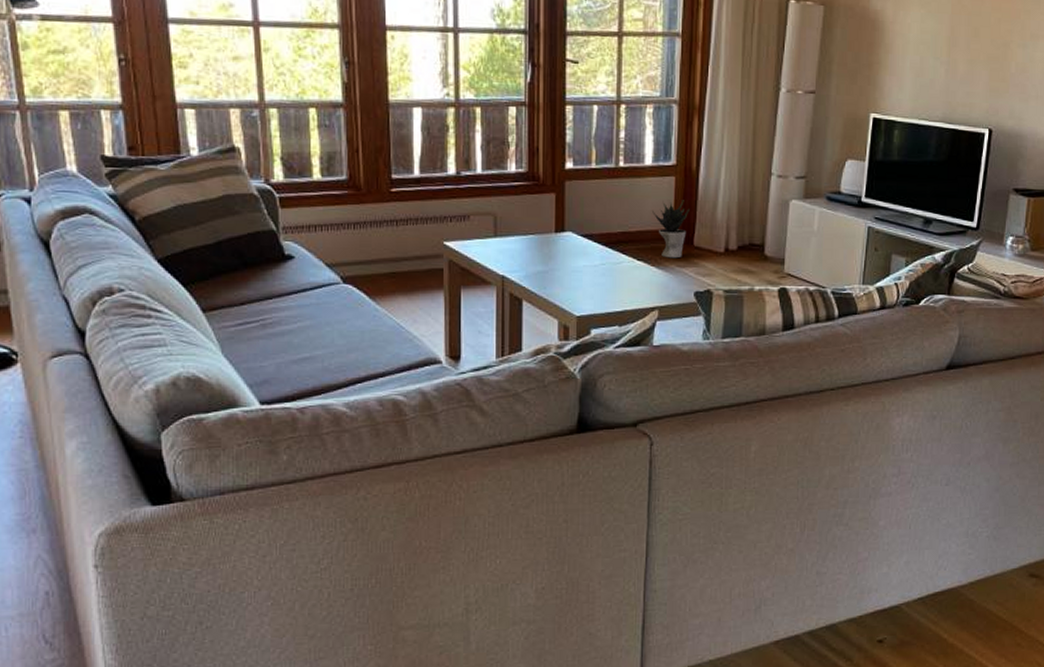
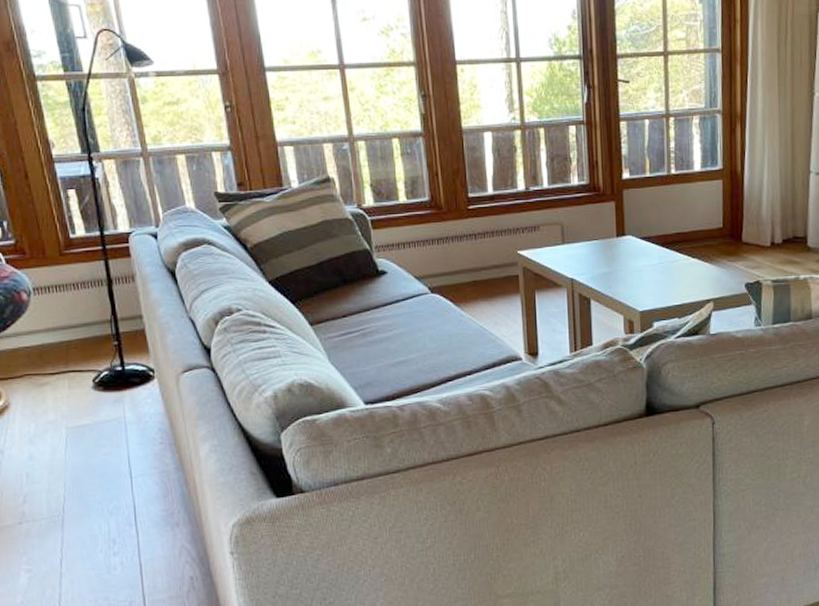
potted plant: present [652,200,690,259] -> none [703,200,737,254]

